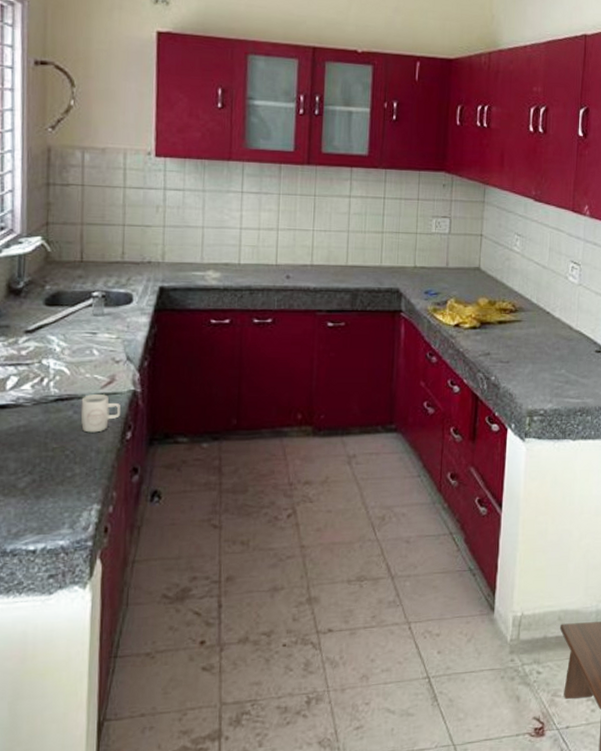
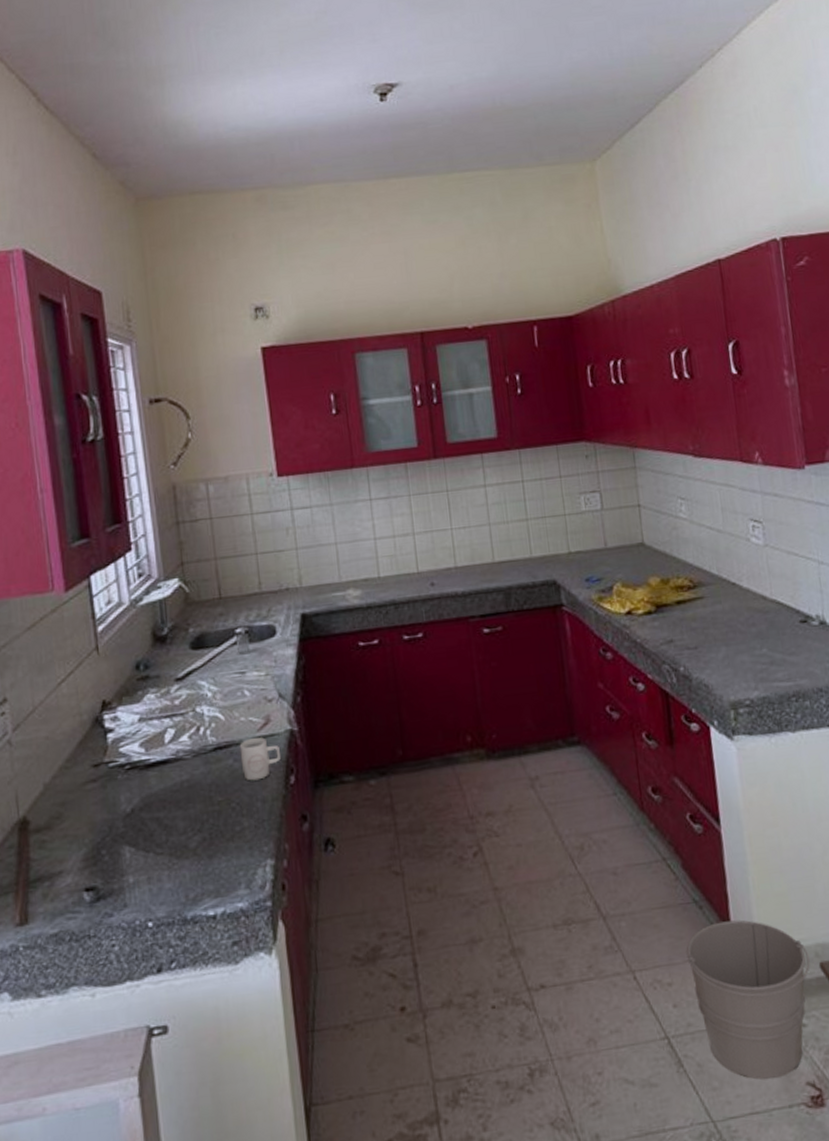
bucket: none [455,587,553,714] -> present [686,920,810,1080]

